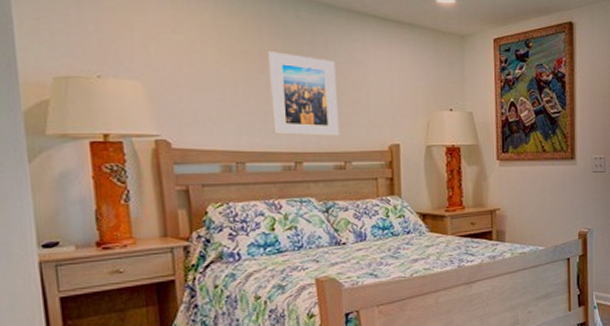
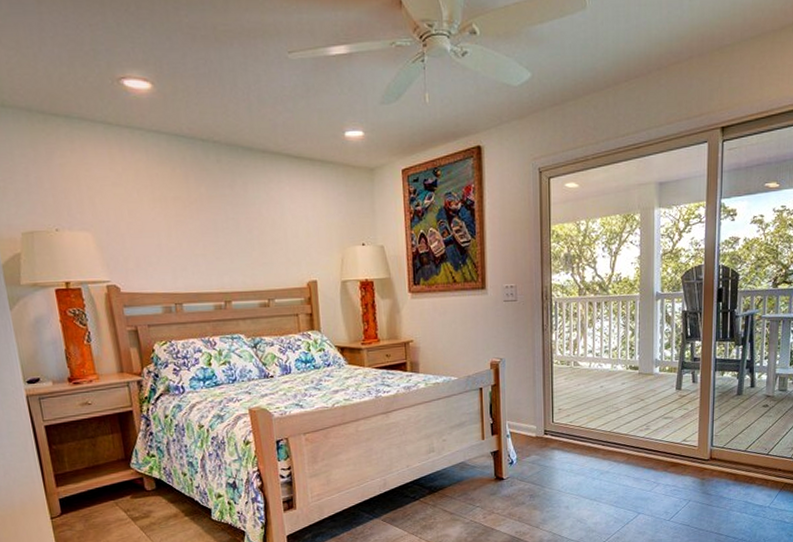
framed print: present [267,51,339,136] -> none [194,197,262,276]

